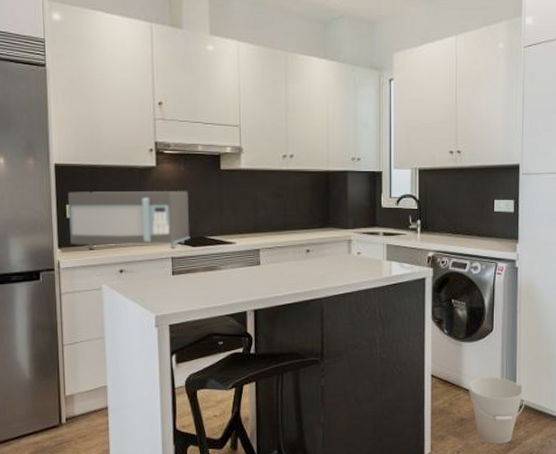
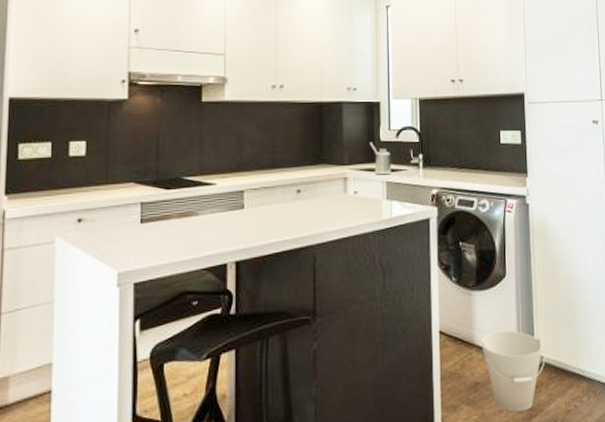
microwave: present [67,190,190,249] -> none [20,125,164,195]
soap dispenser: none [371,208,391,238] -> present [369,142,391,175]

